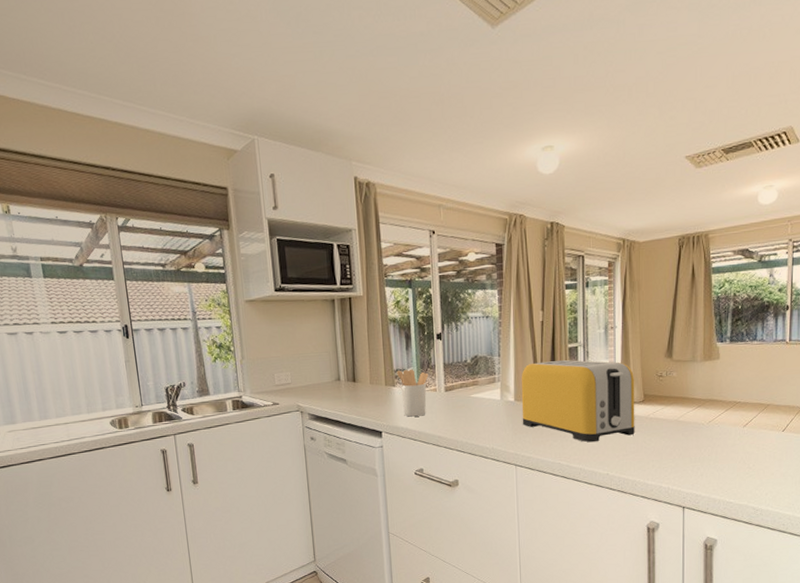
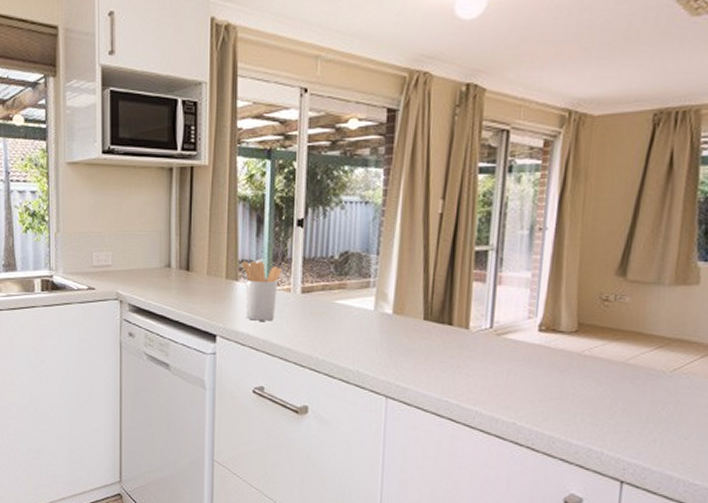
toaster: present [521,360,635,443] -> none [400,266,567,379]

